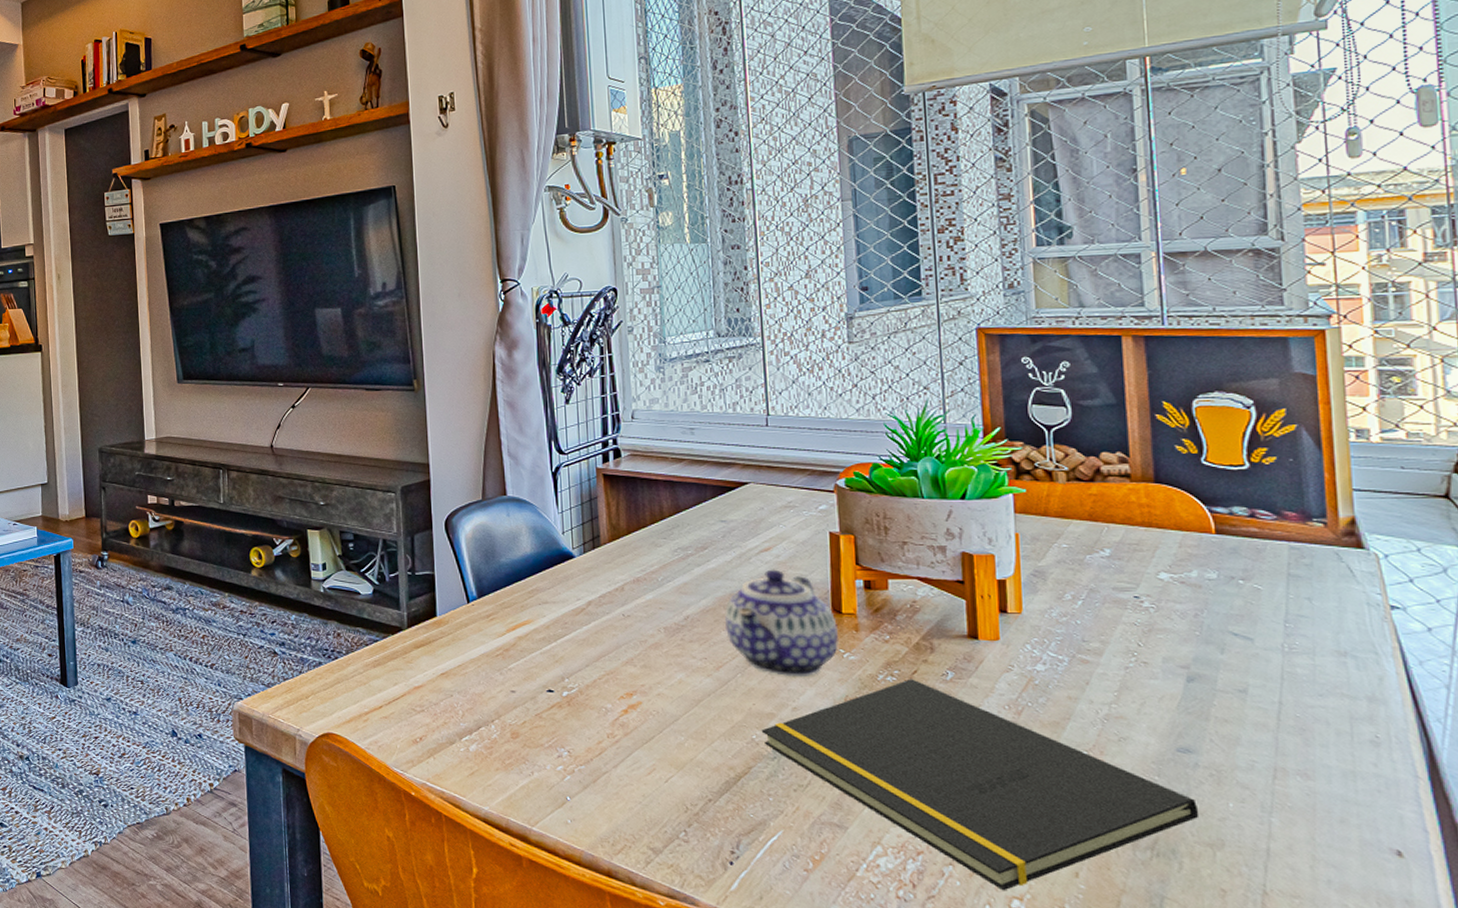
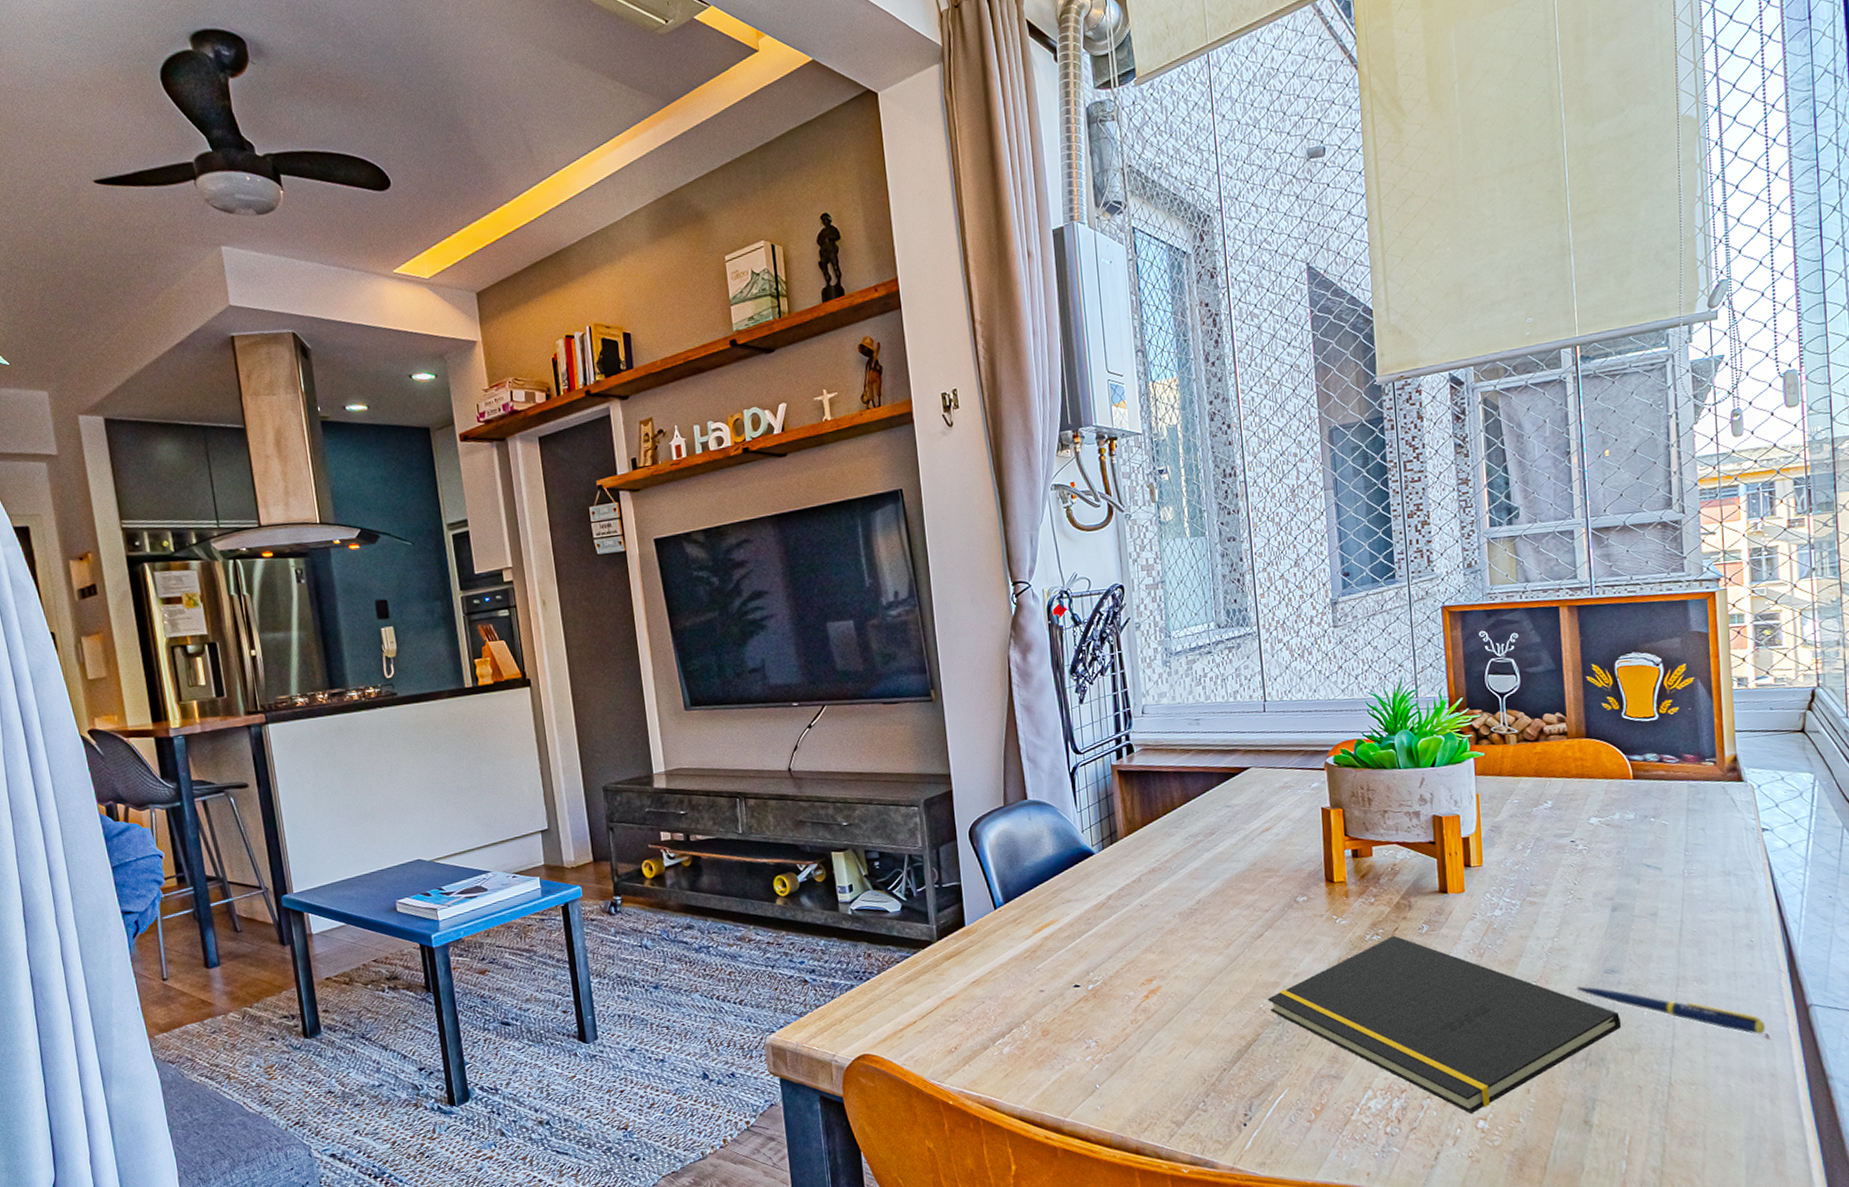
teapot: present [725,569,840,678] -> none [1232,847,1333,947]
pen: none [1138,762,1397,851] -> present [1575,986,1765,1035]

